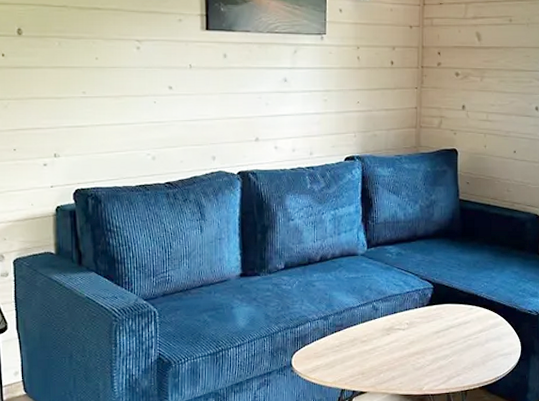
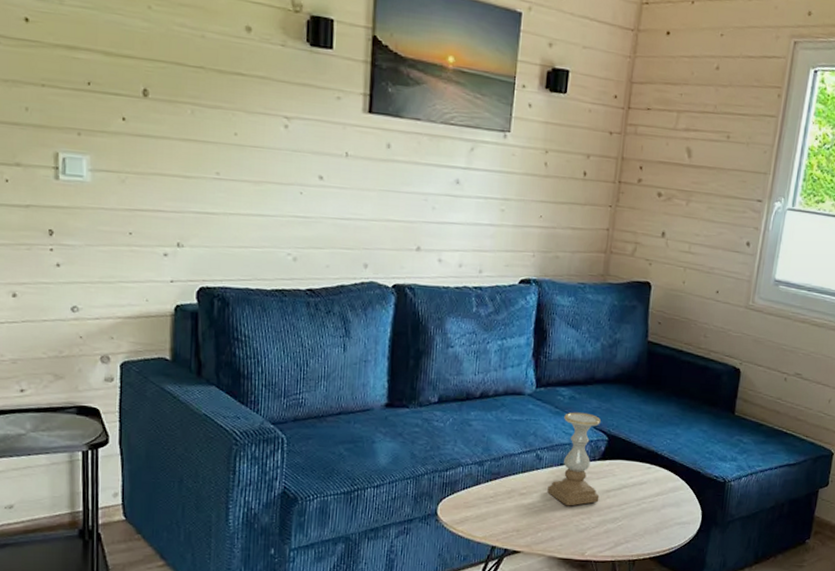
candle holder: none [385,266,431,349] -> present [547,412,601,506]

